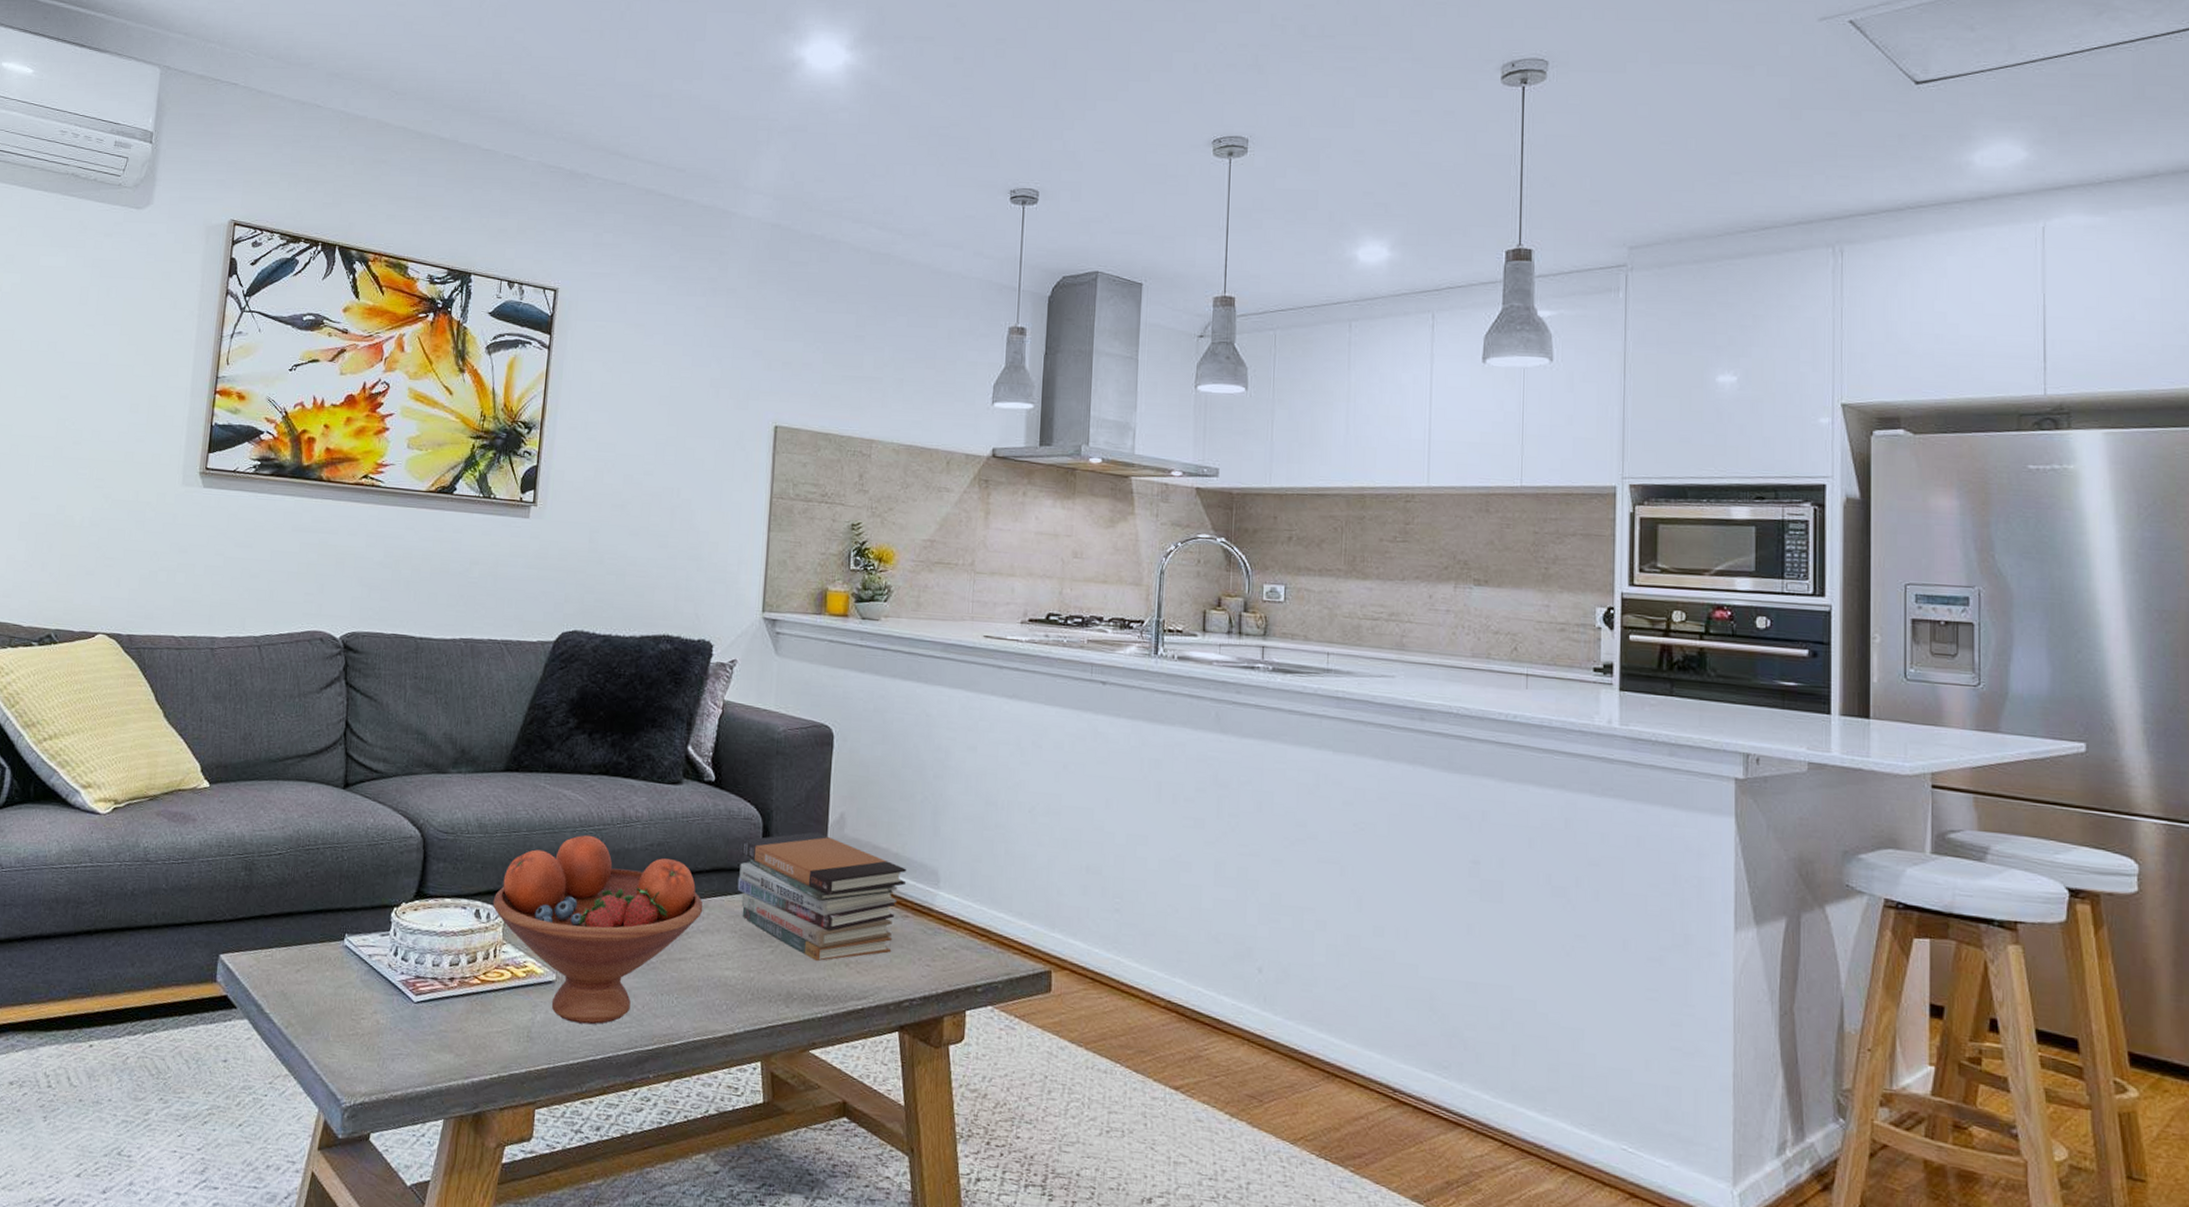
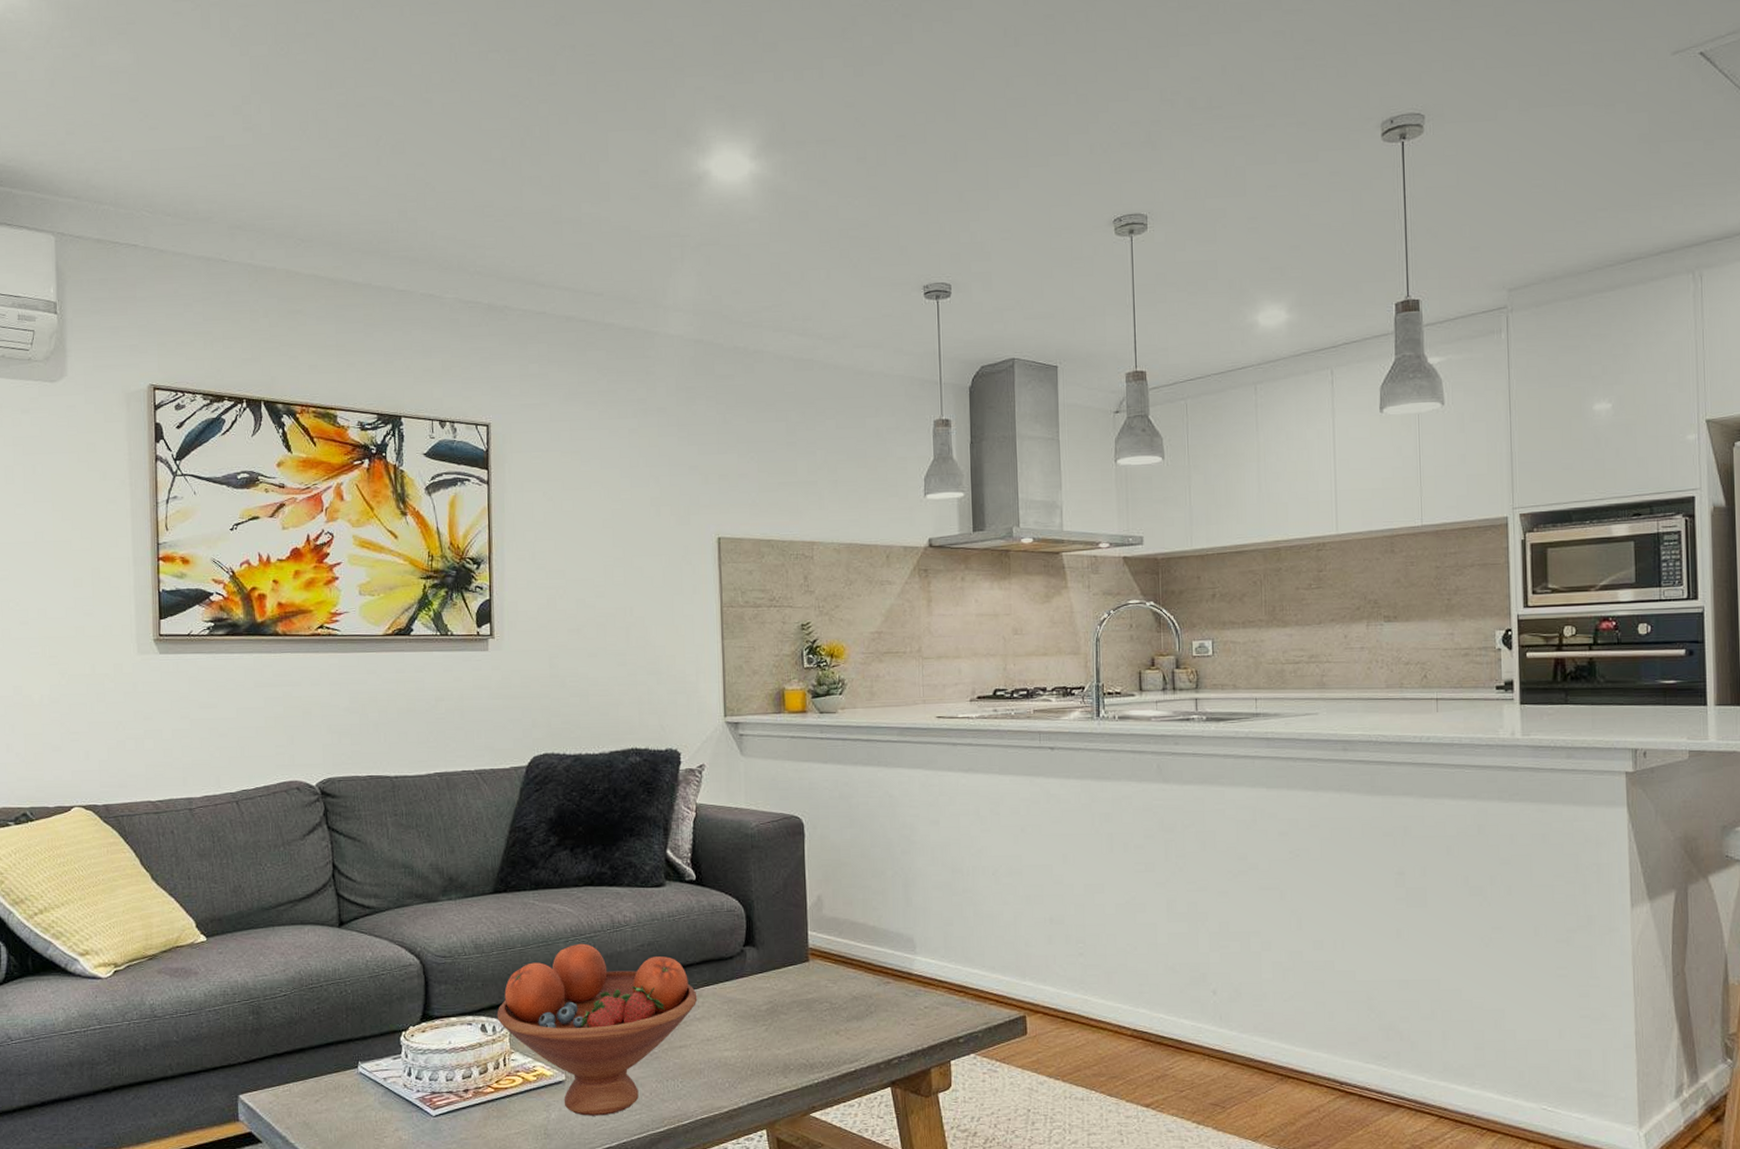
book stack: present [737,831,906,962] -> none [727,916,884,1033]

